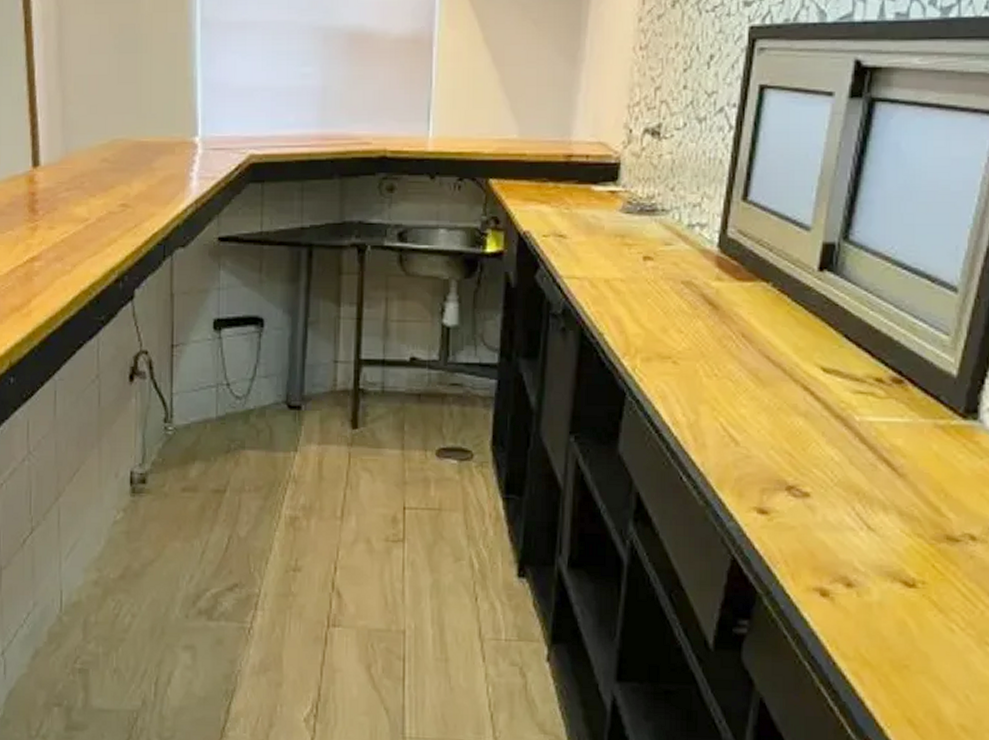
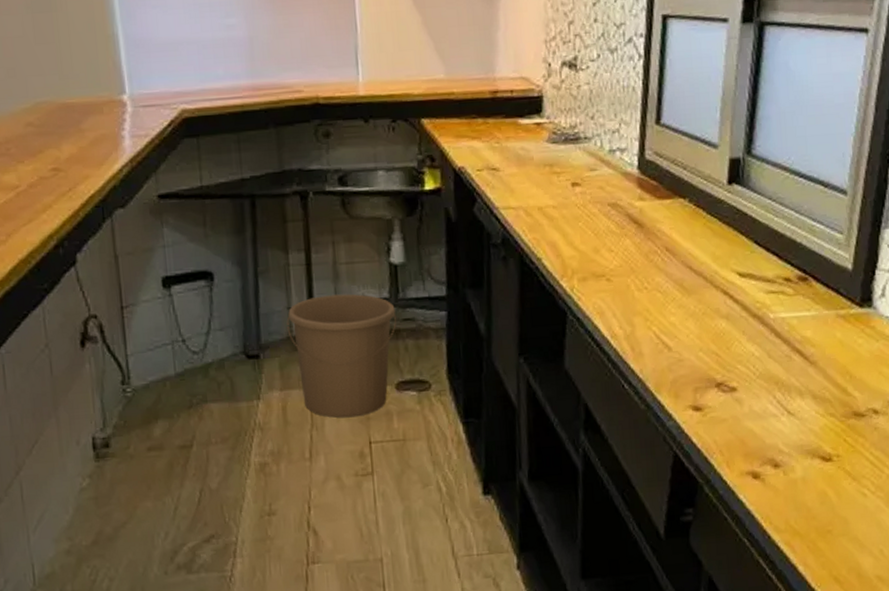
bucket: none [331,352,445,480] -> present [286,294,397,418]

